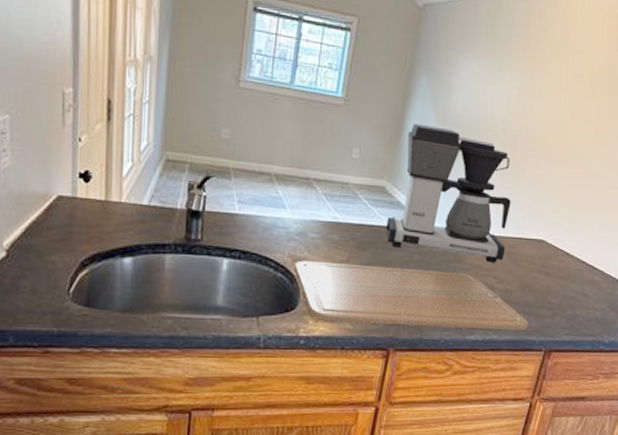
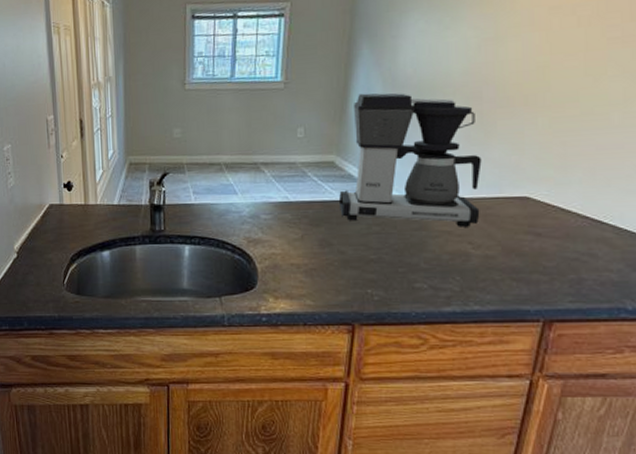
chopping board: present [295,260,528,331] -> none [250,240,518,301]

